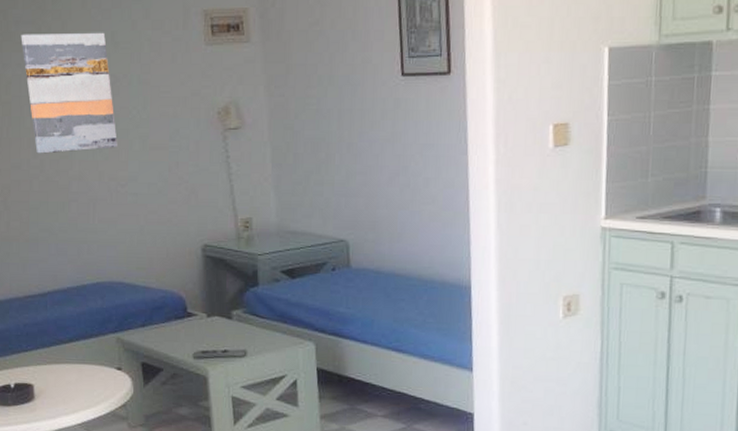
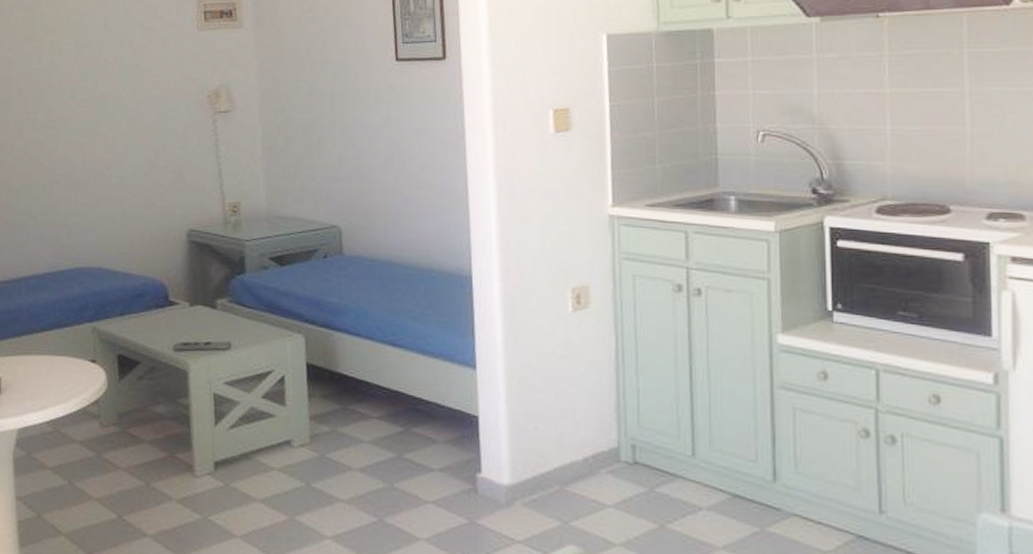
wall art: present [21,32,118,154] -> none [14,18,105,136]

